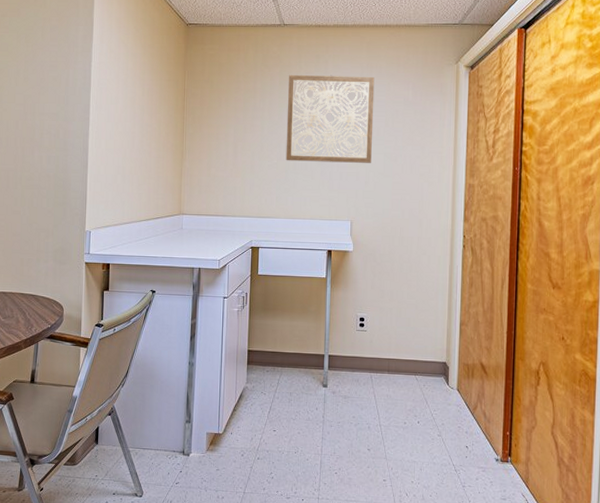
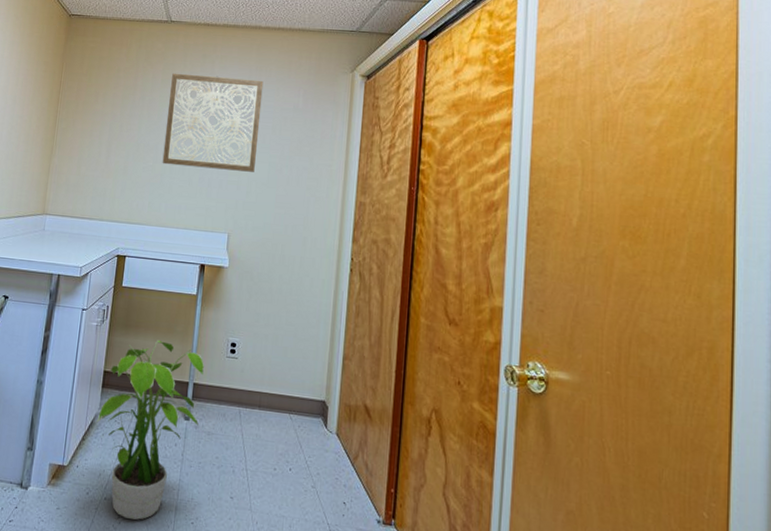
potted plant: none [245,319,338,475] -> present [96,339,205,521]

